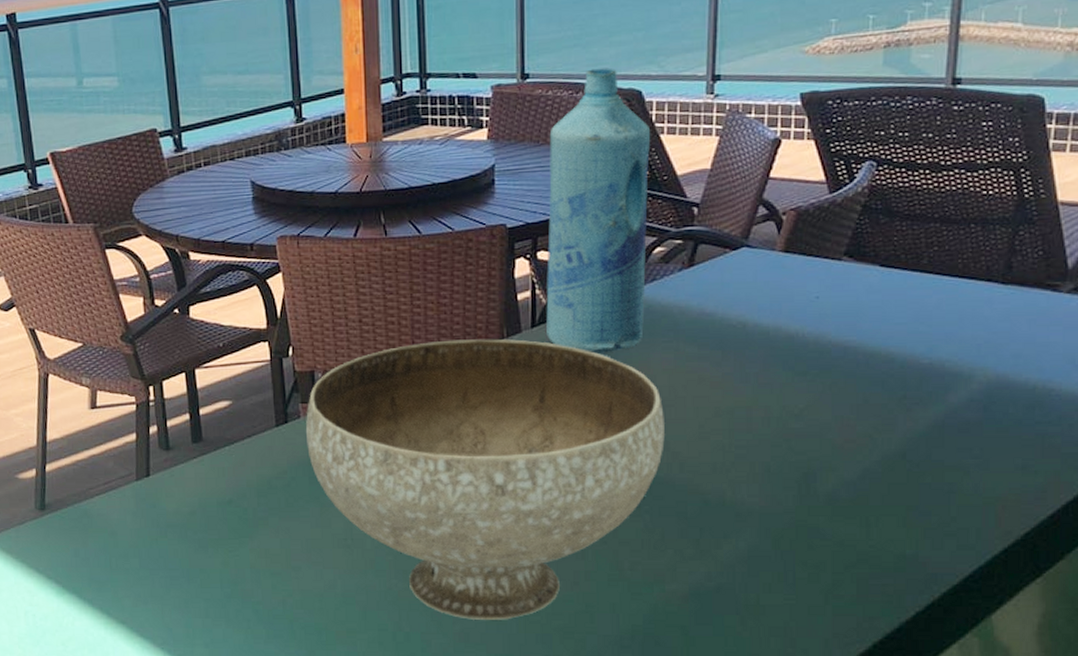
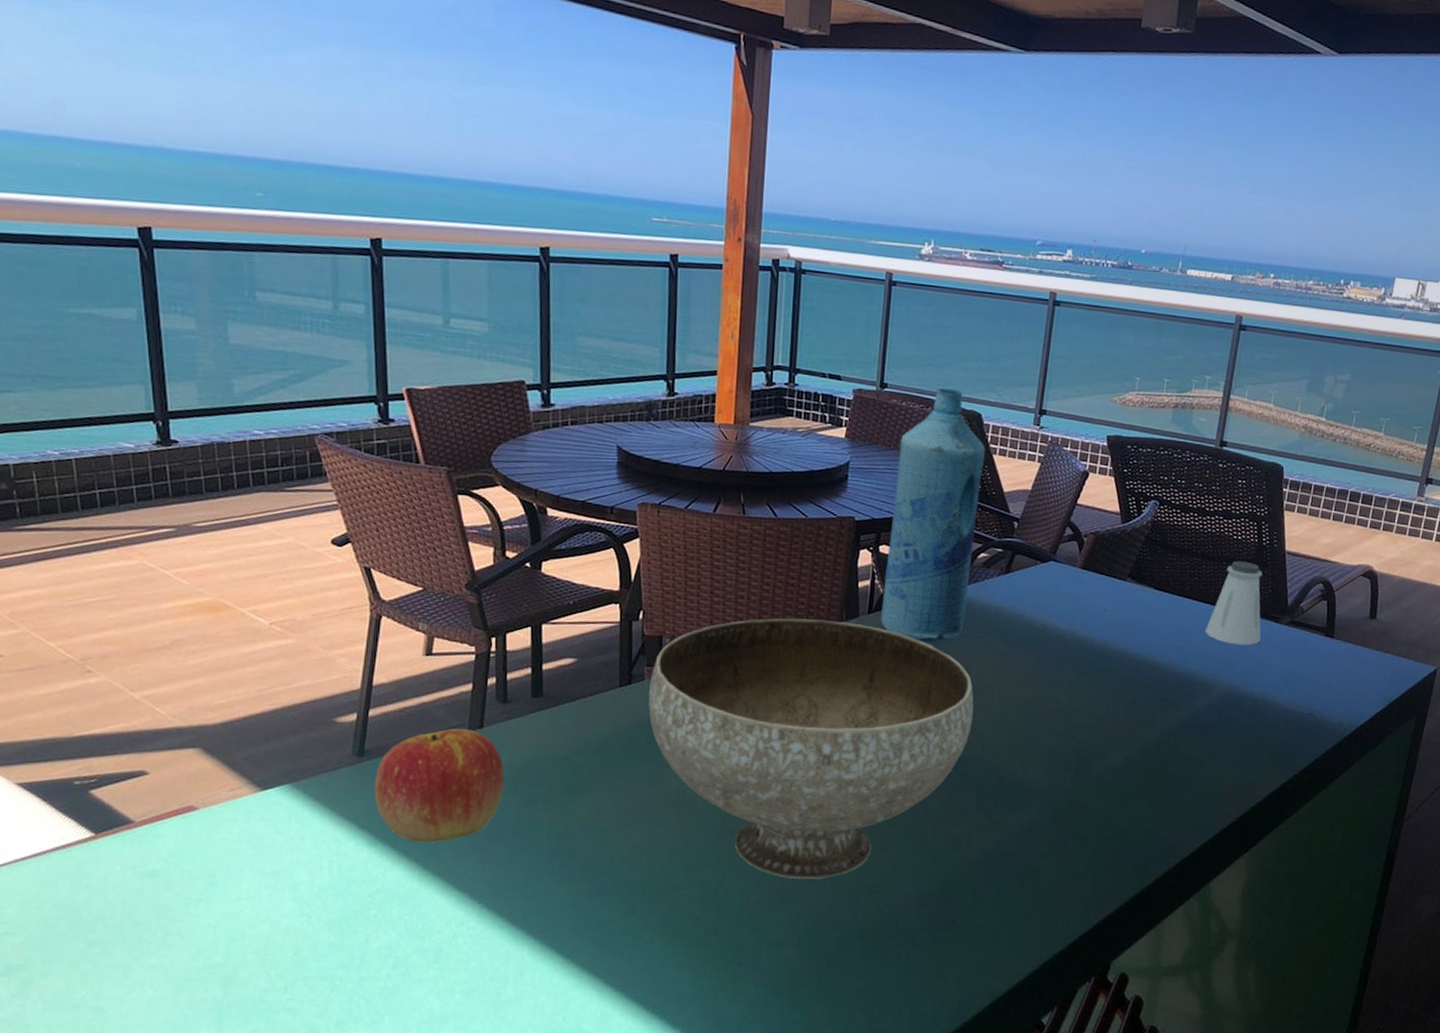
apple: none [56,478,175,591] -> present [374,728,505,843]
saltshaker: none [953,220,1033,324] -> present [1204,561,1263,646]

